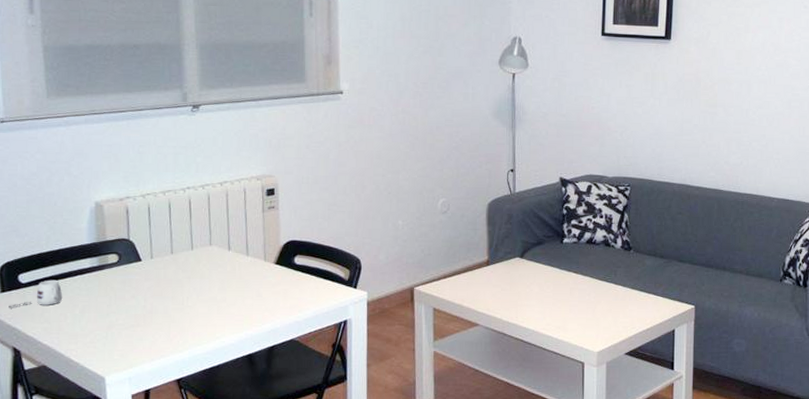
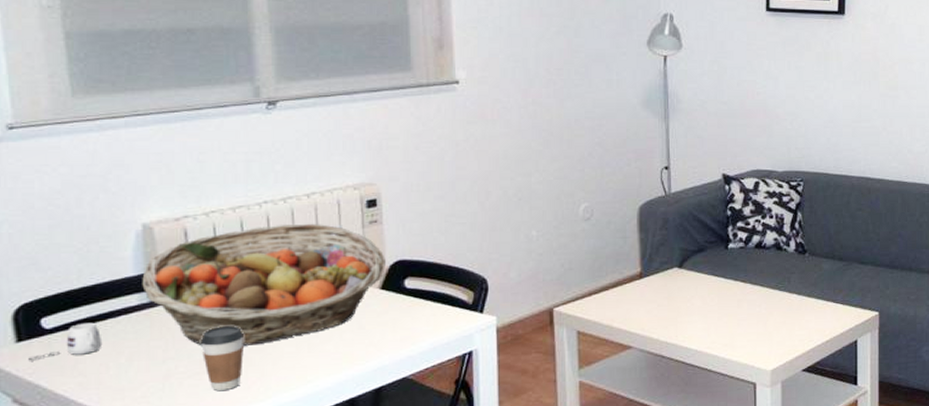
fruit basket: none [93,206,280,305] -> present [142,223,385,346]
coffee cup: none [136,287,169,342] -> present [201,325,245,392]

